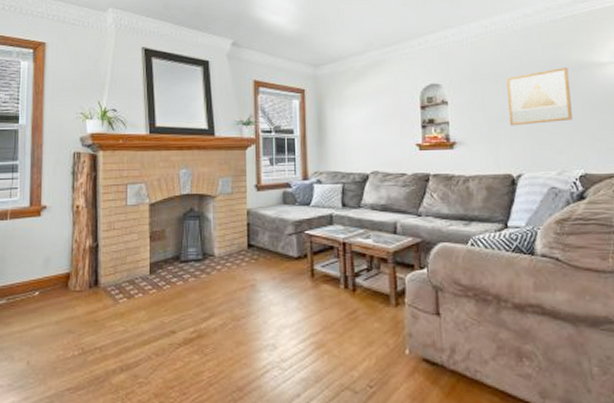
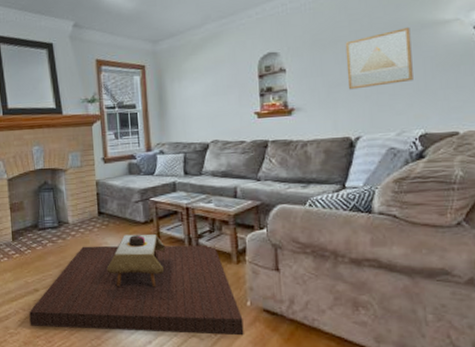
coffee table: none [163,270,402,389] -> present [29,234,244,336]

